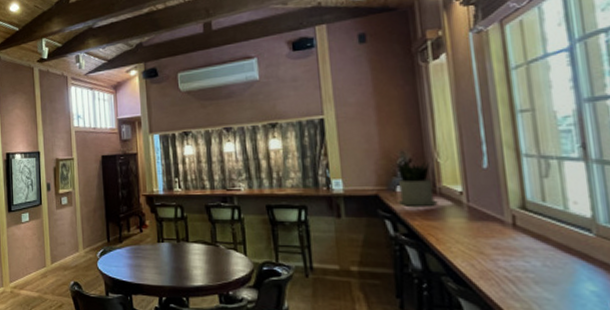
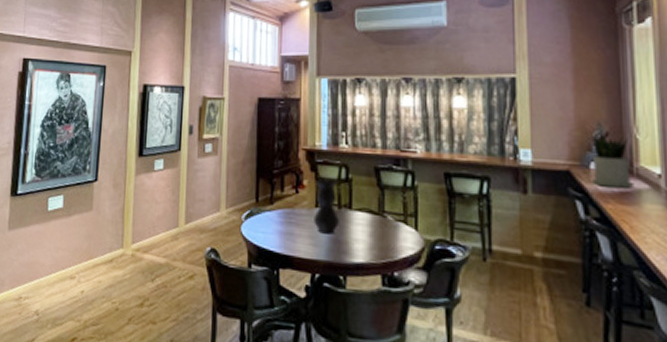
vase: none [156,219,179,264] -> present [313,179,339,235]

